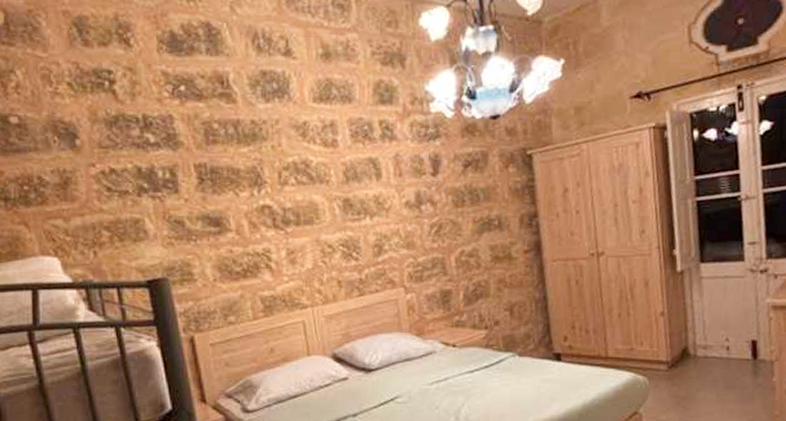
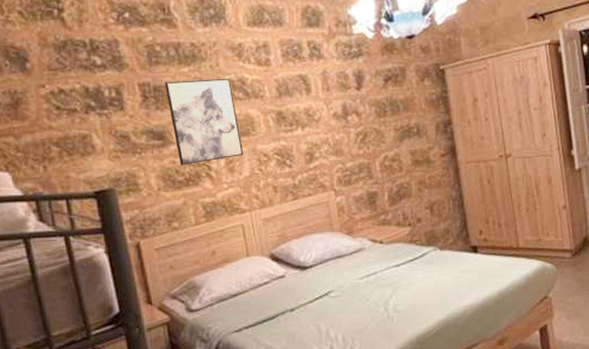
wall art: none [221,160,307,255] -> present [164,78,244,165]

